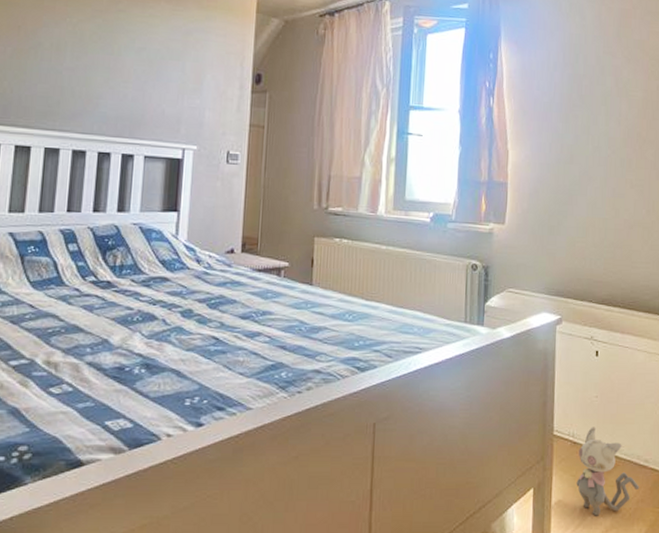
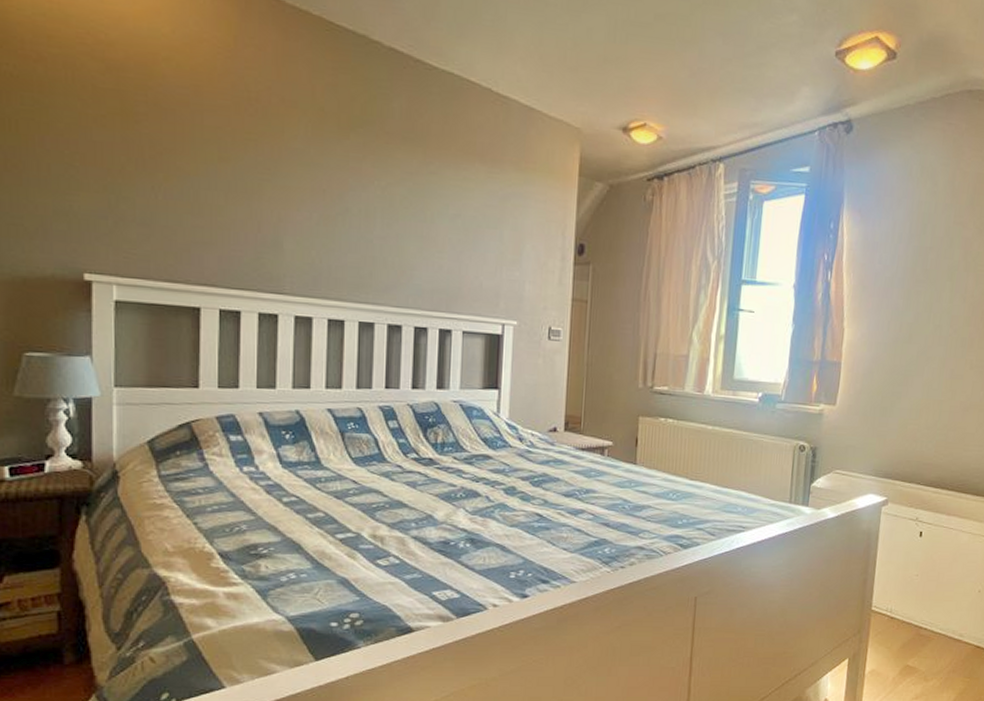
stuffed animal: present [576,427,639,516] -> none [890,603,952,684]

